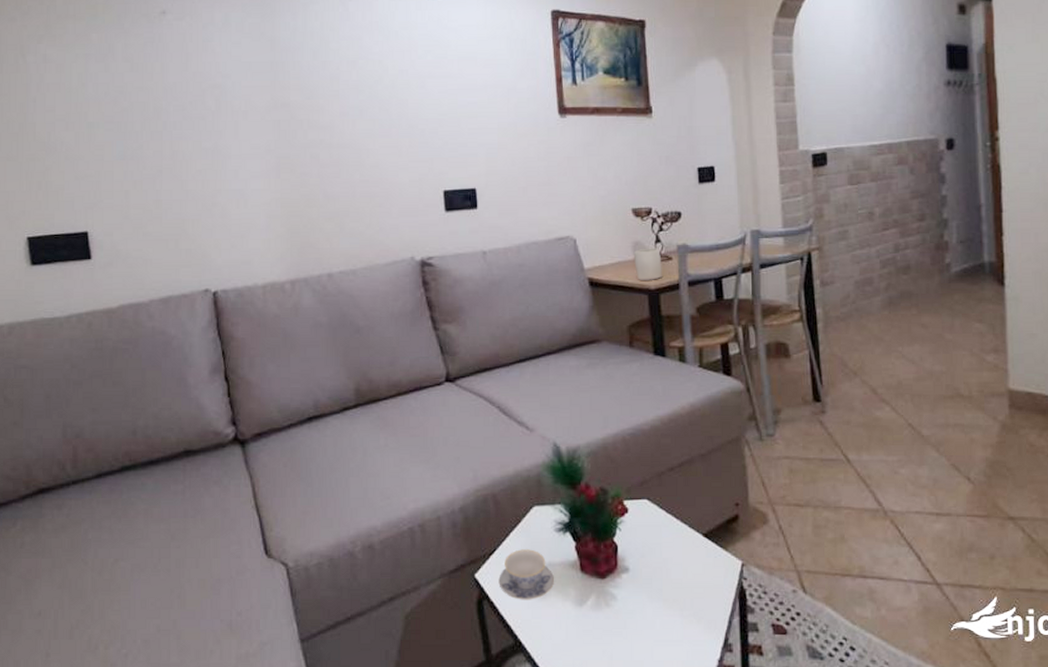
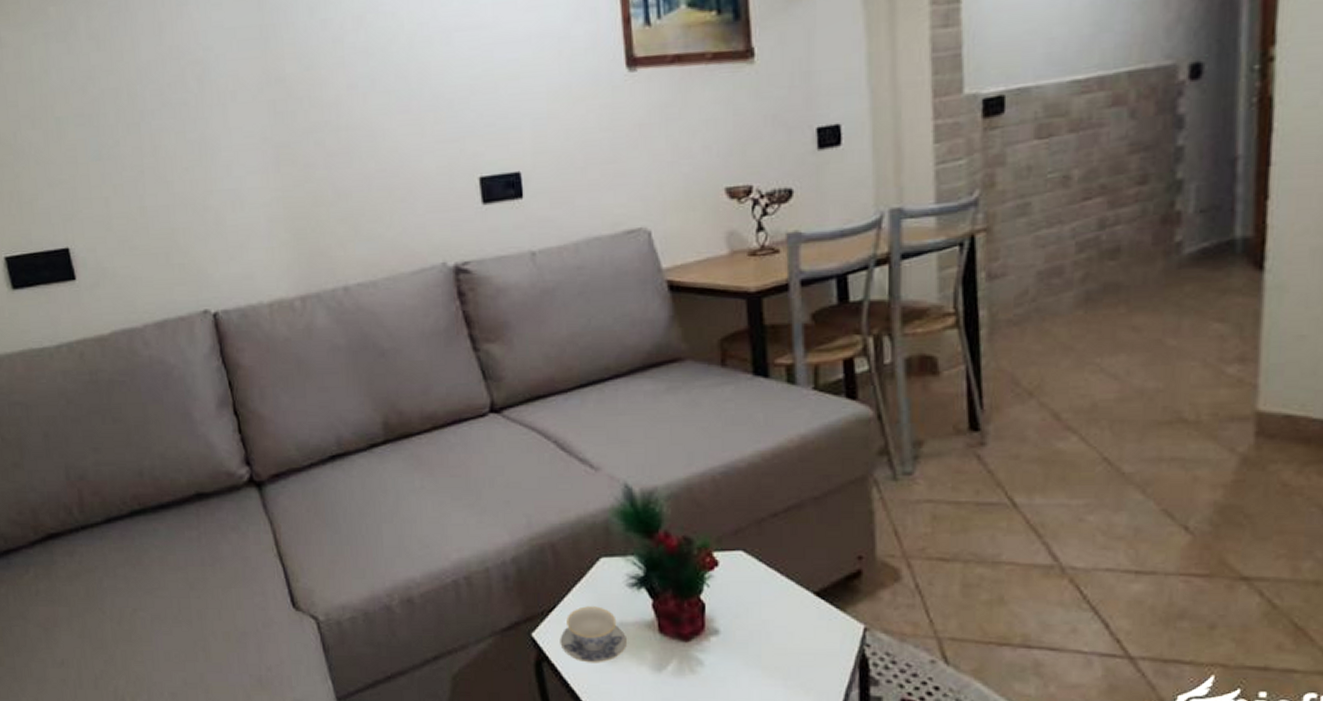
mug: present [634,248,662,280] -> none [728,238,766,281]

